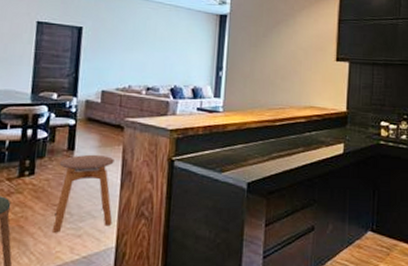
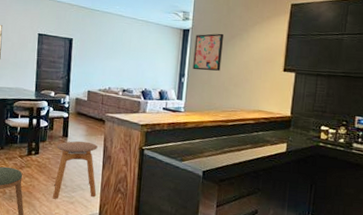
wall art: none [232,19,267,63] -> present [192,33,224,71]

